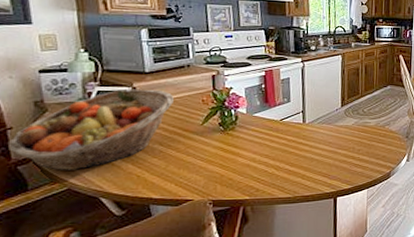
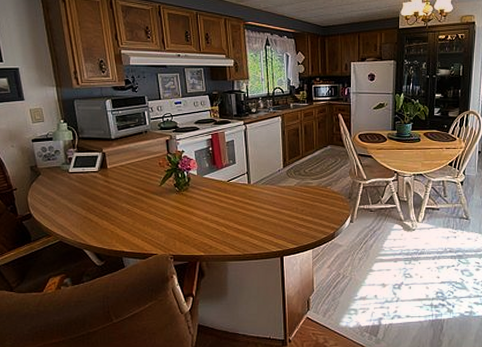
fruit basket: present [8,89,174,170] -> none [15,154,135,225]

